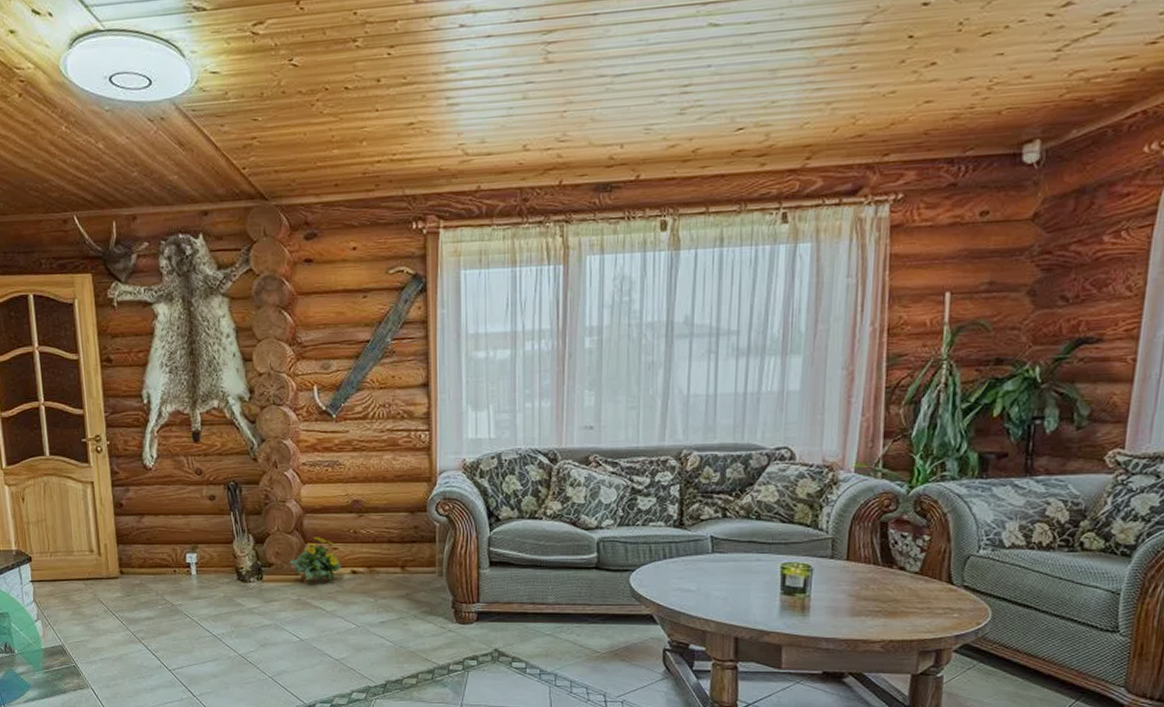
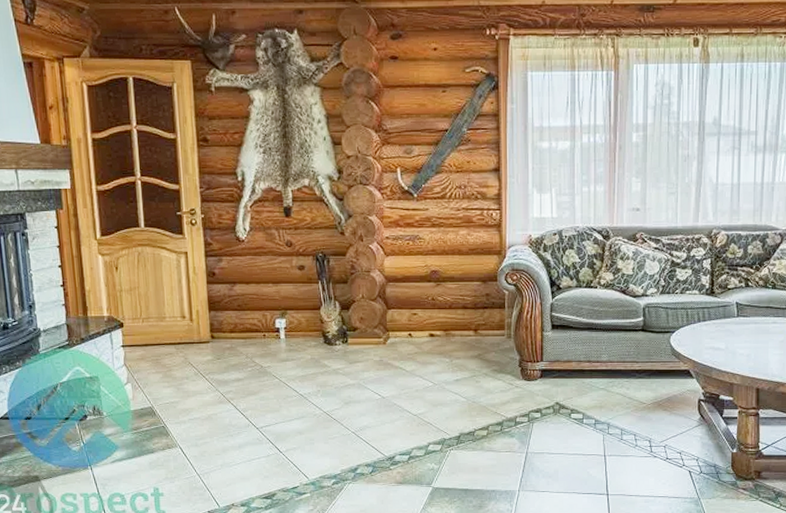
flowering plant: present [289,537,341,582] -> none [372,304,420,344]

